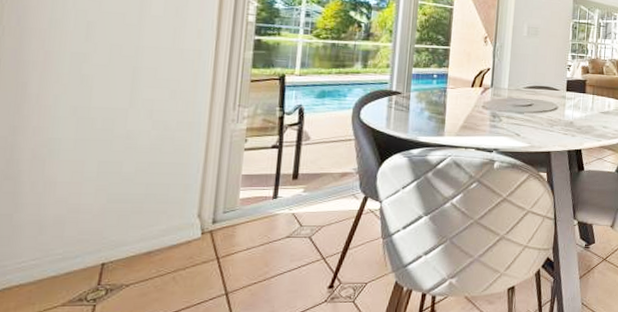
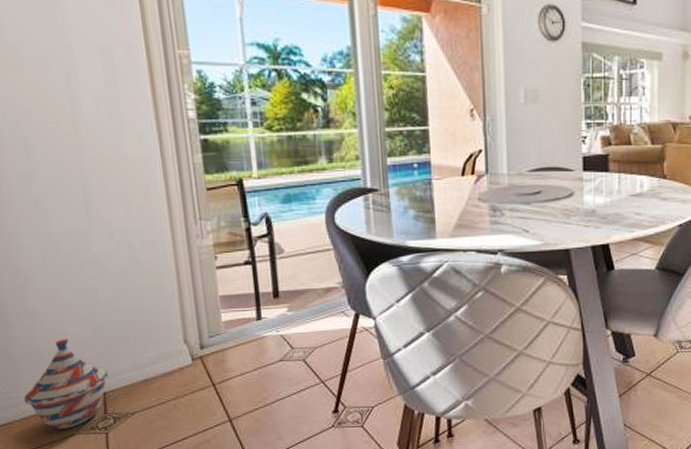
woven basket: none [12,209,113,300] -> present [23,339,109,429]

